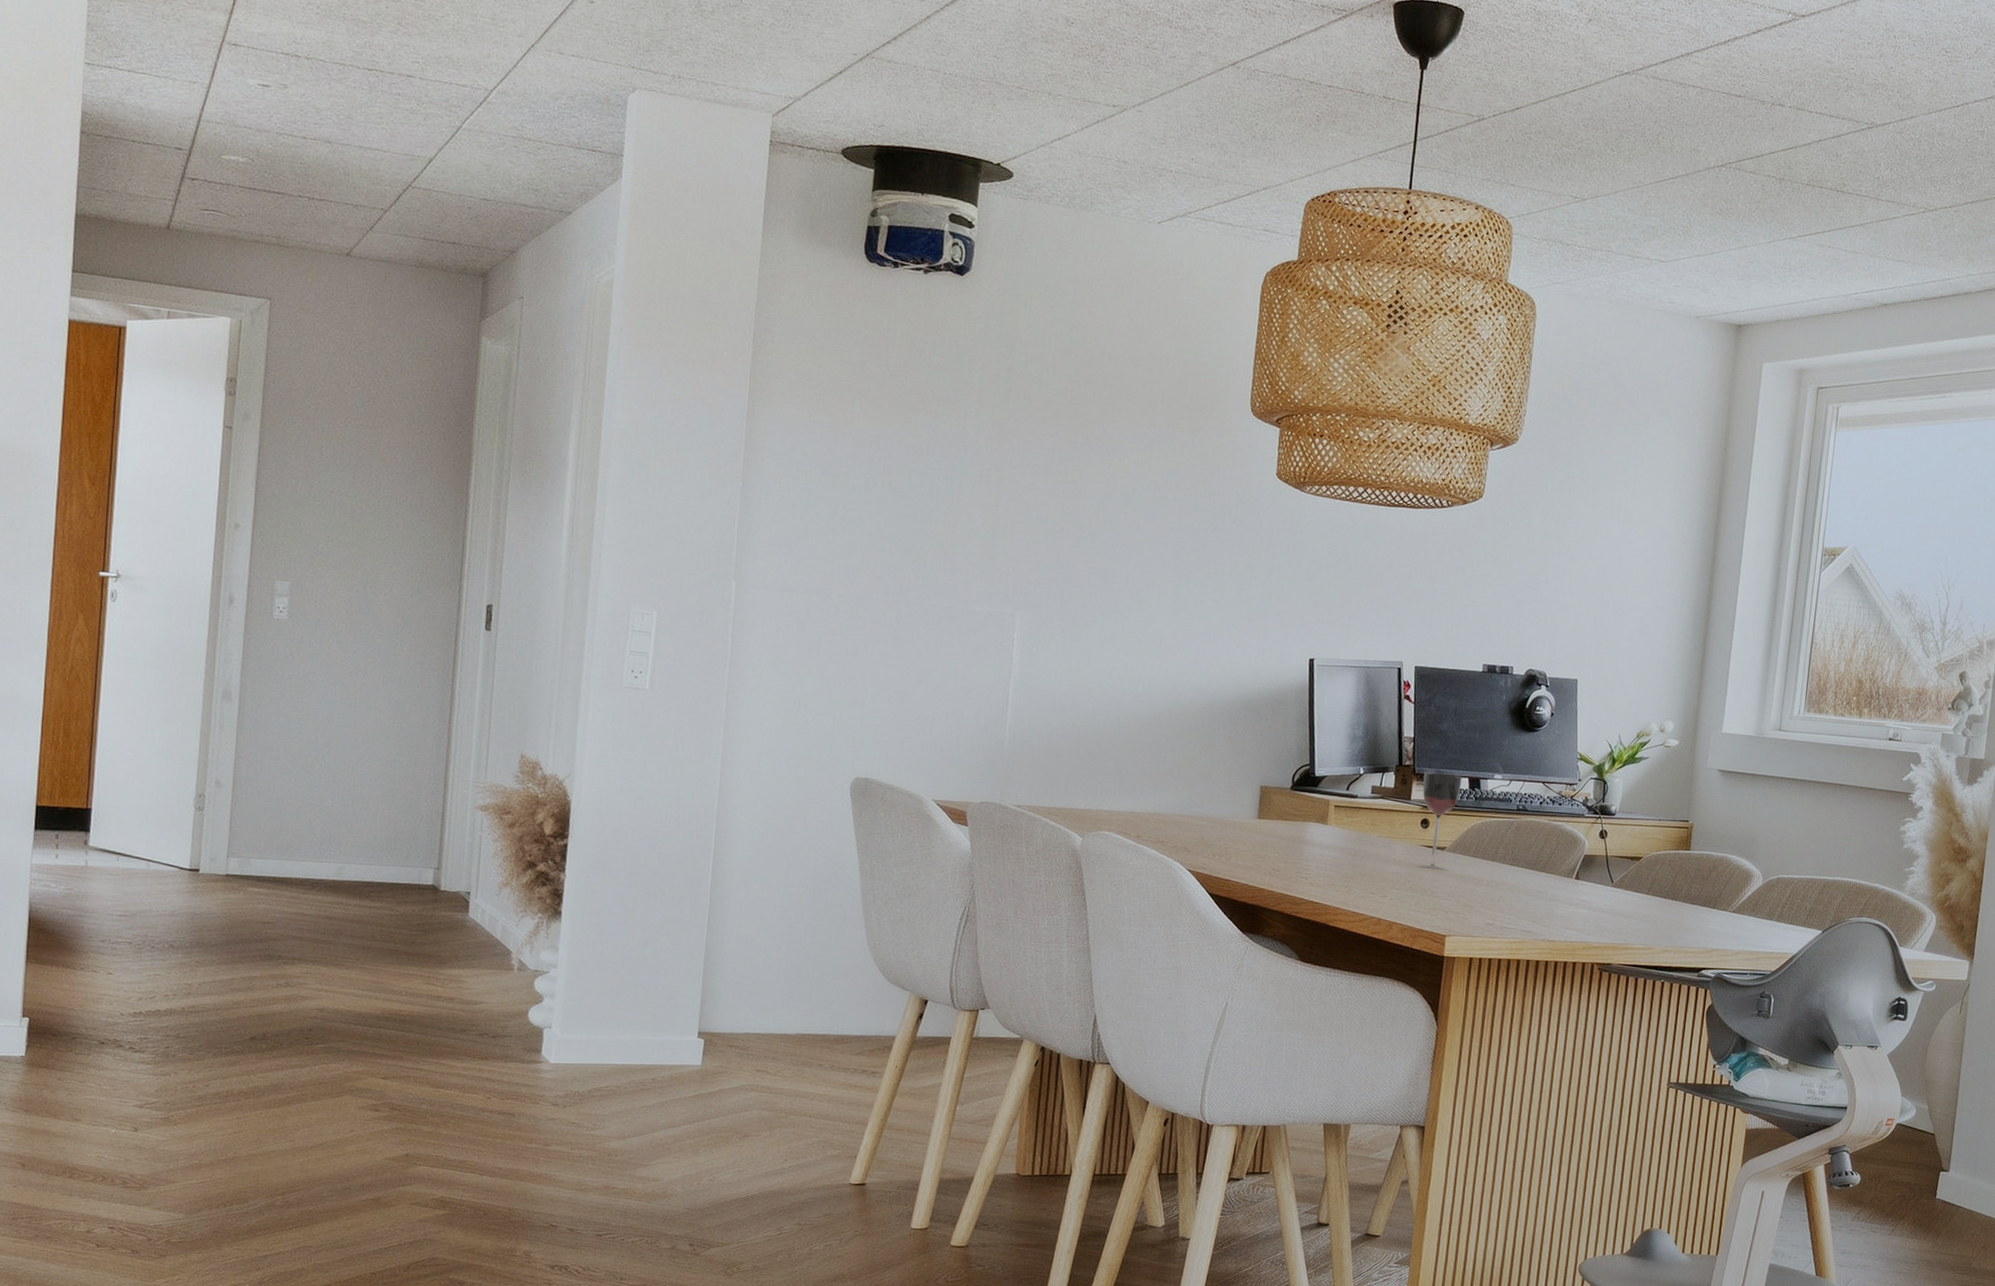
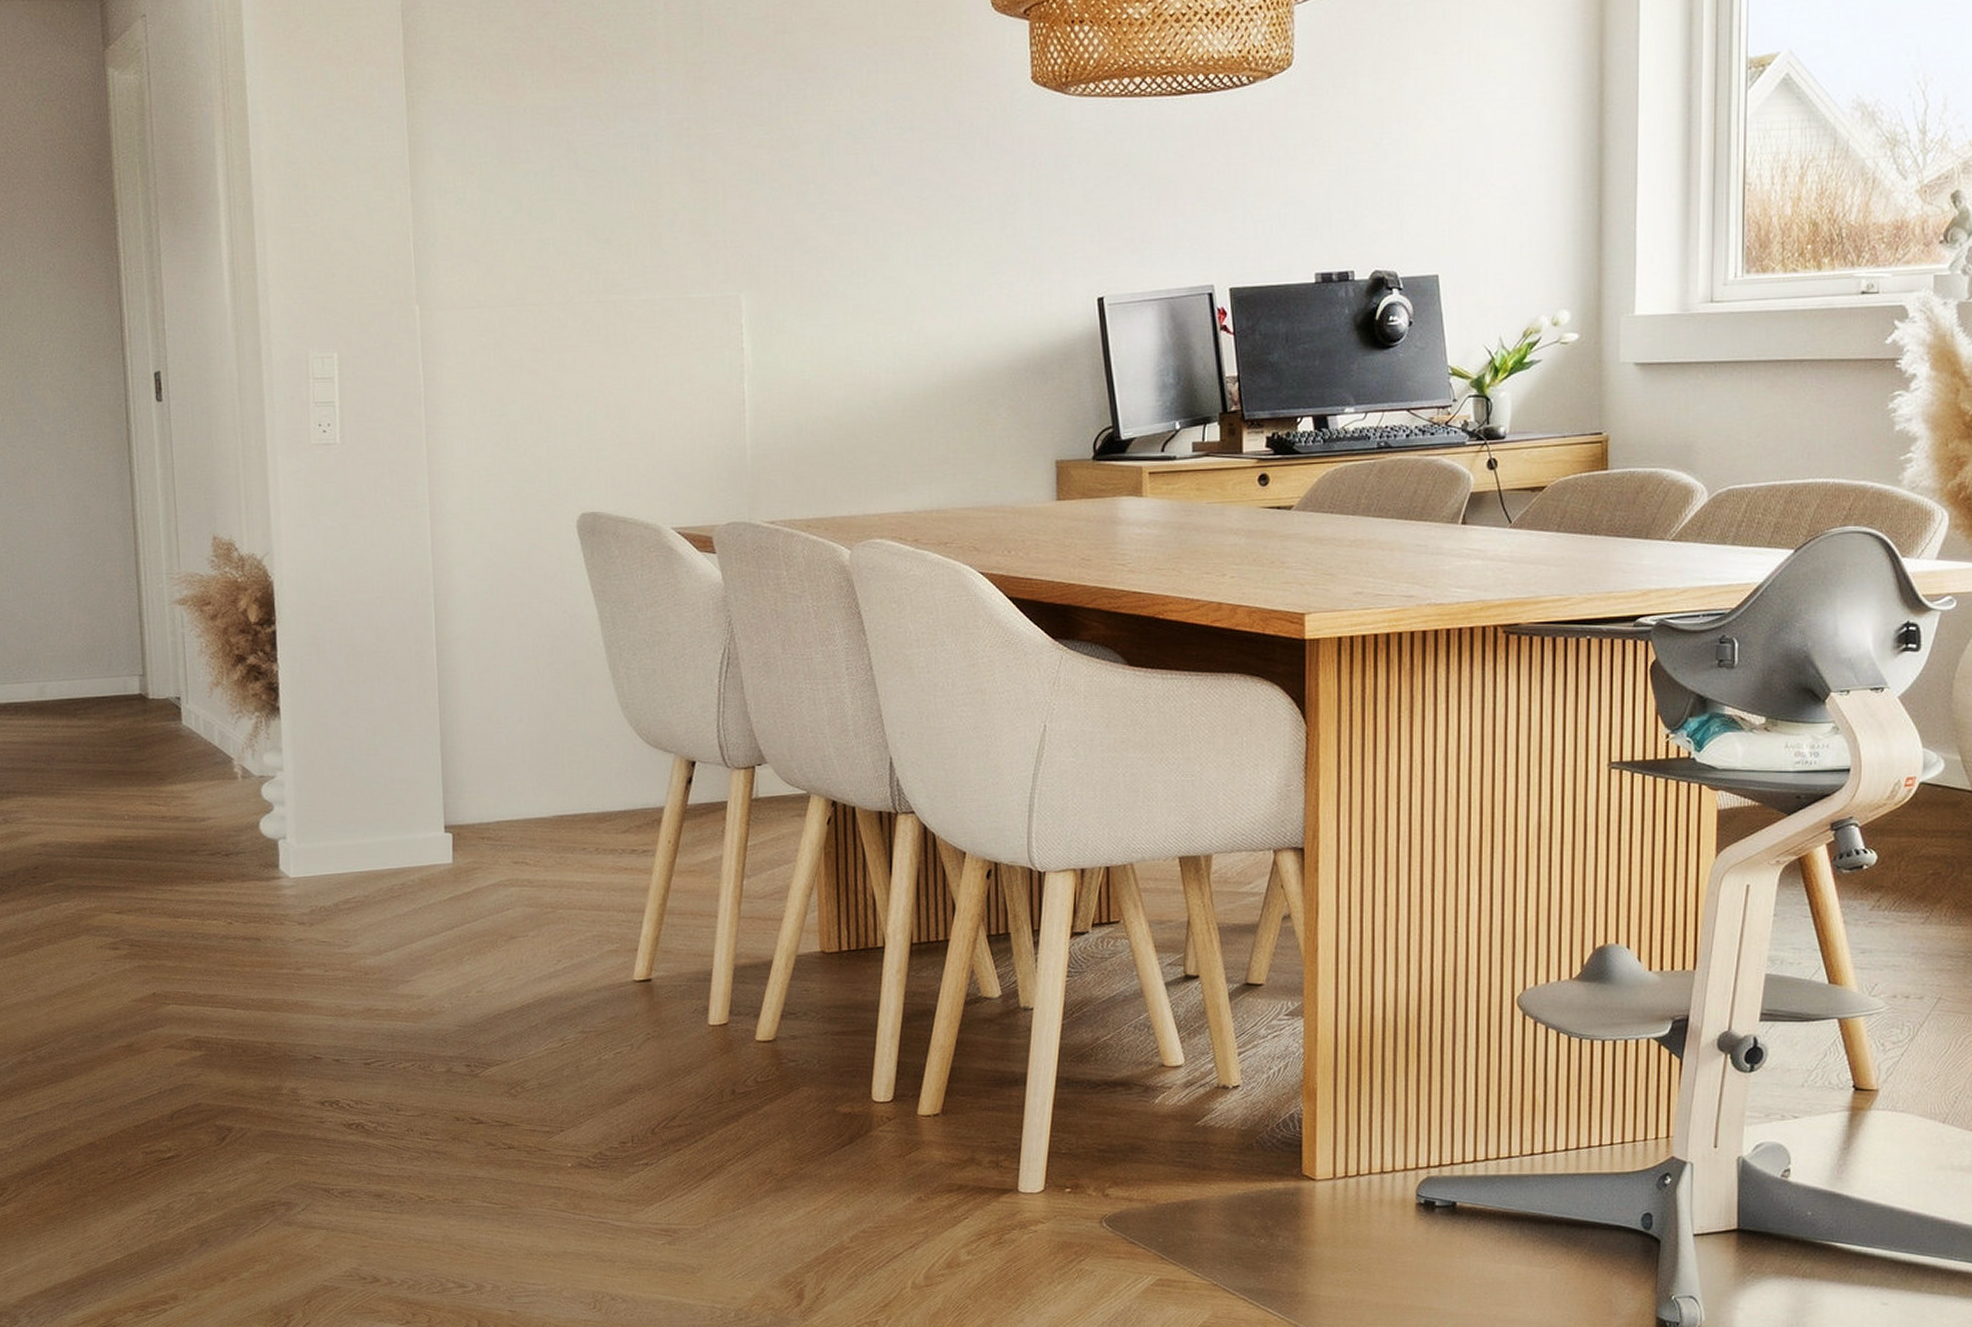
wineglass: present [1415,772,1462,871] -> none [1256,416,1304,536]

